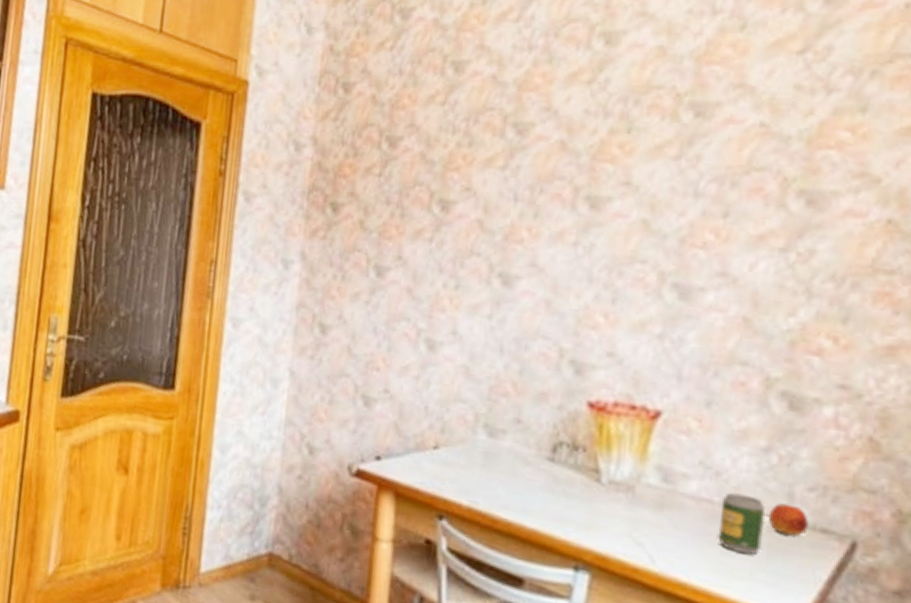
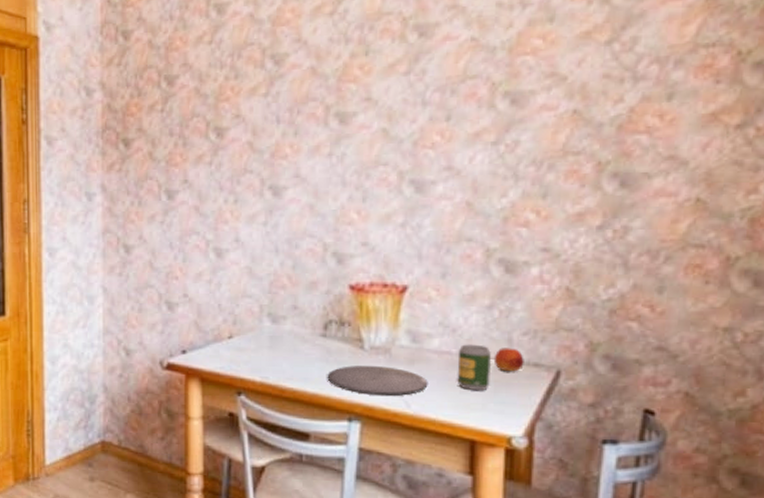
plate: none [551,500,681,548] -> present [327,365,428,397]

